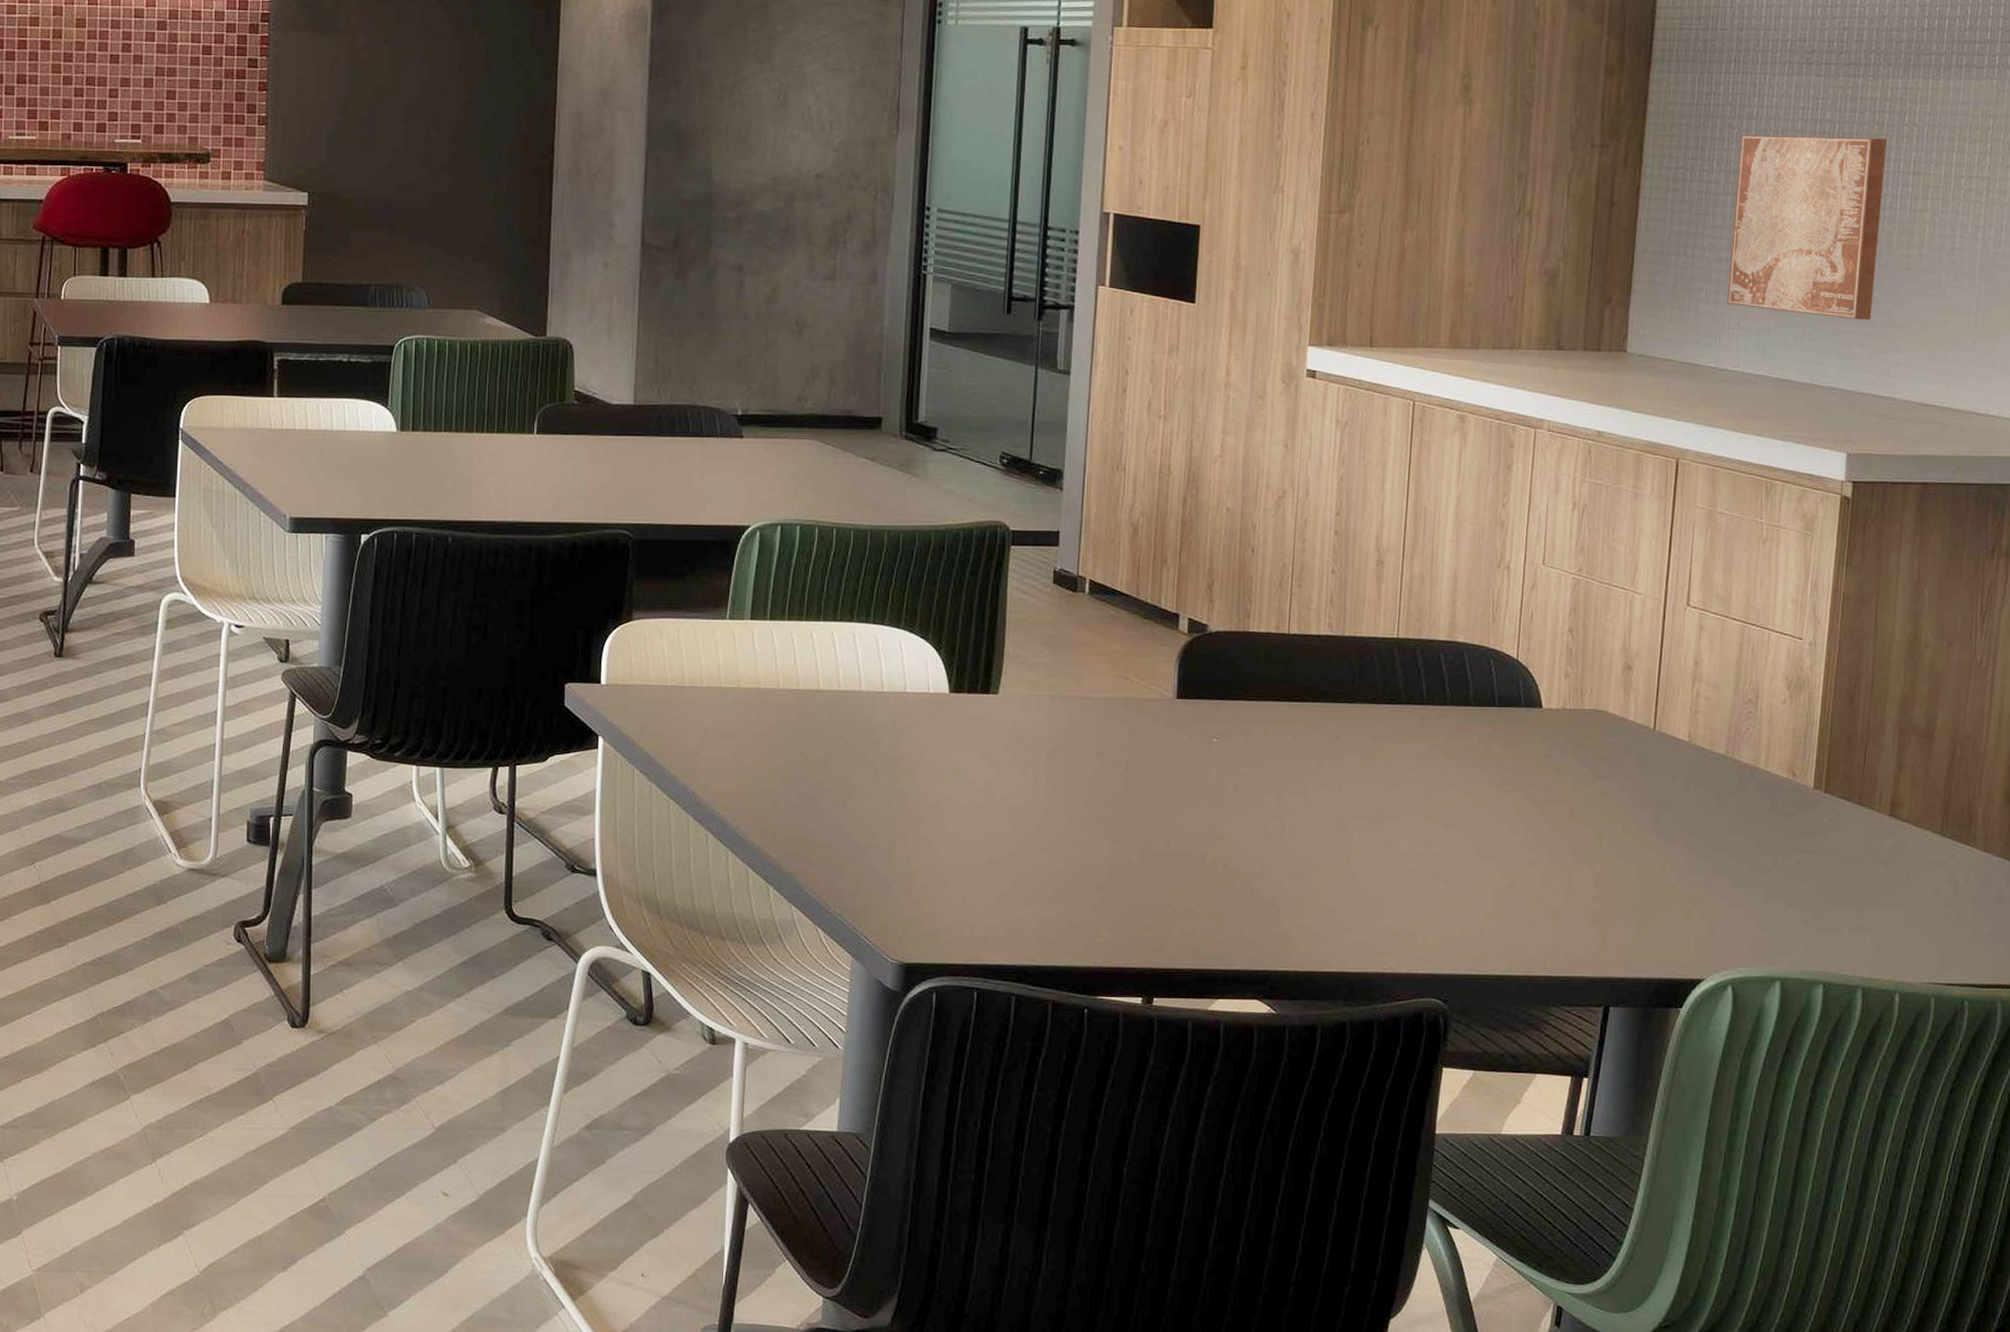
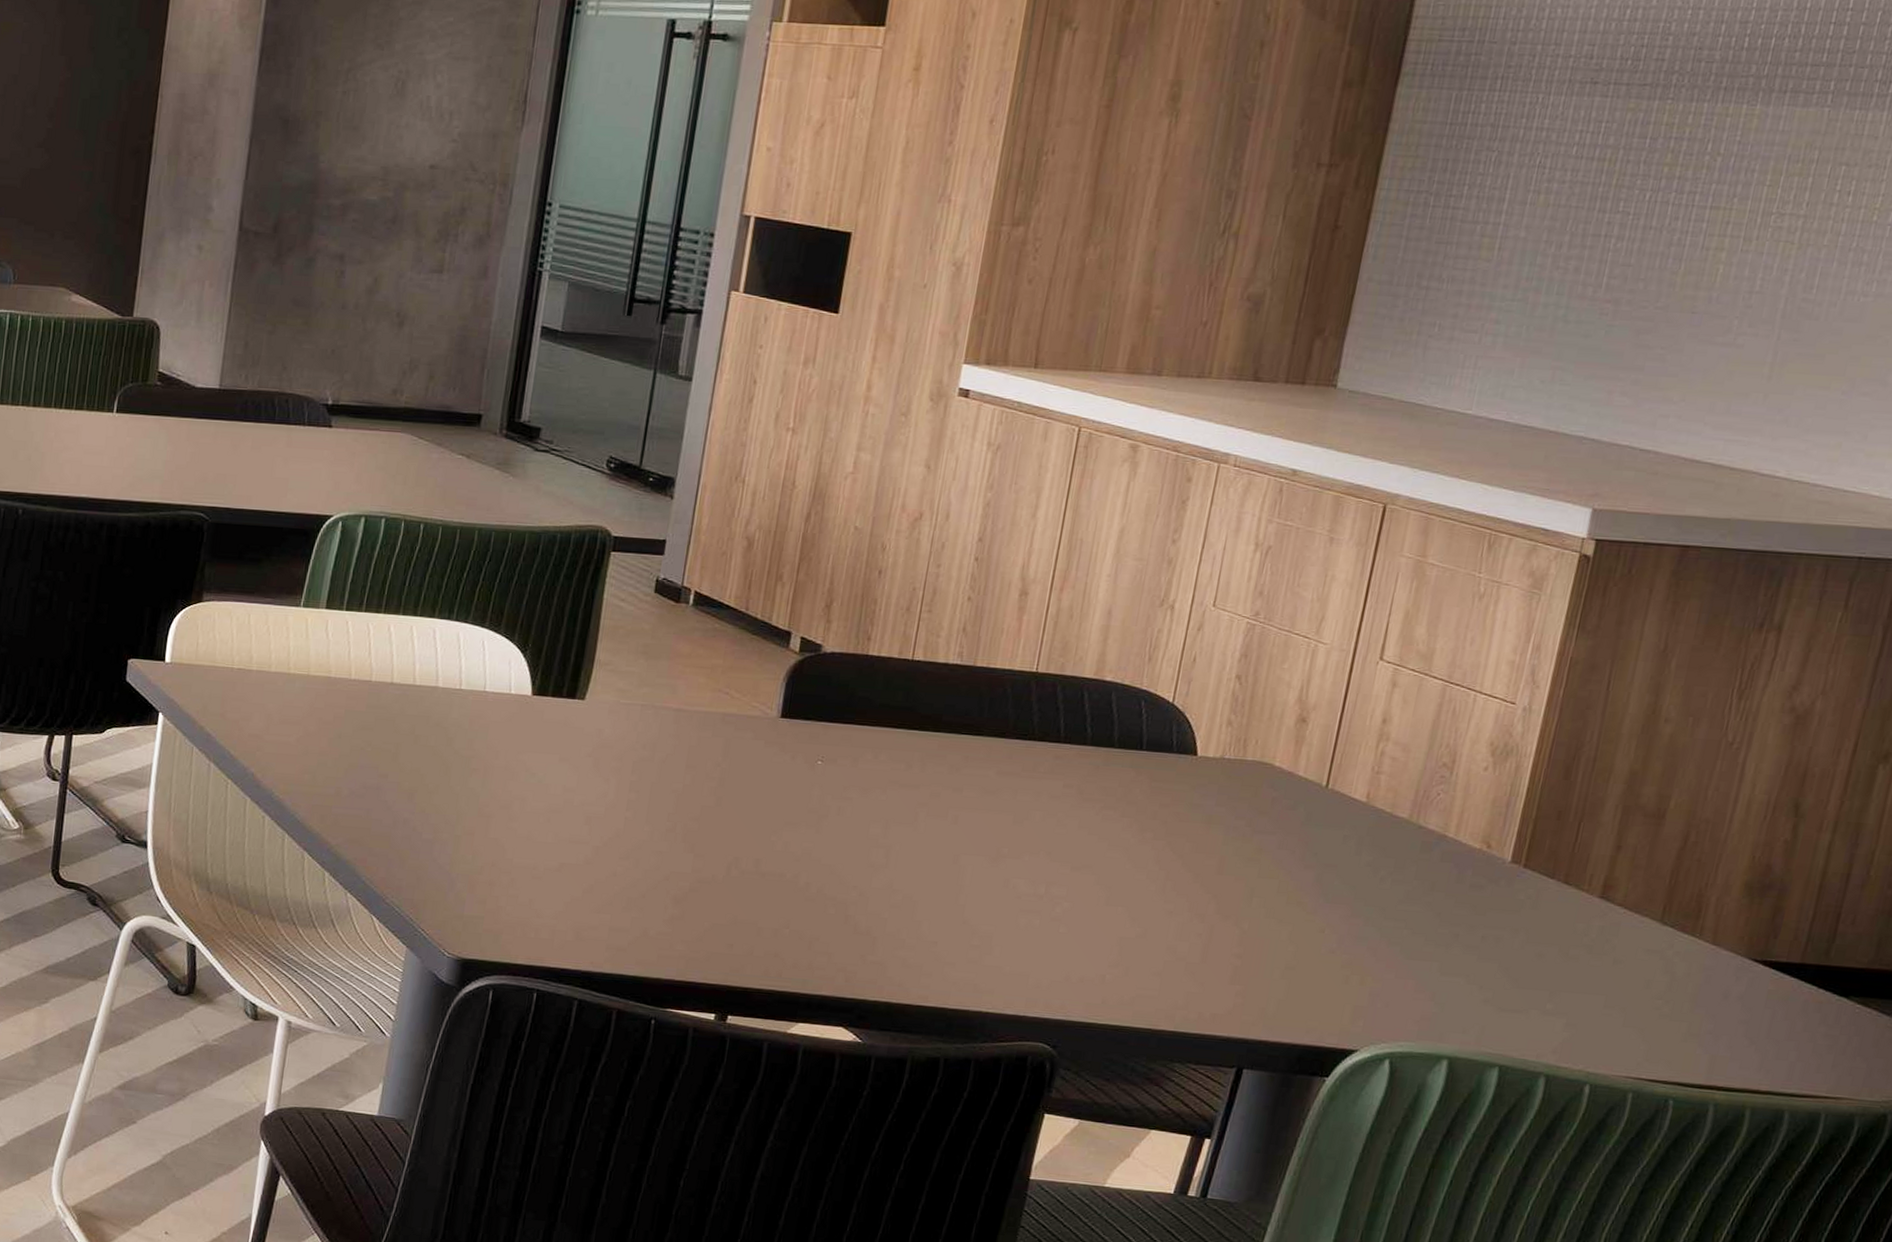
wall art: present [1726,134,1887,320] -> none [1462,158,1682,366]

